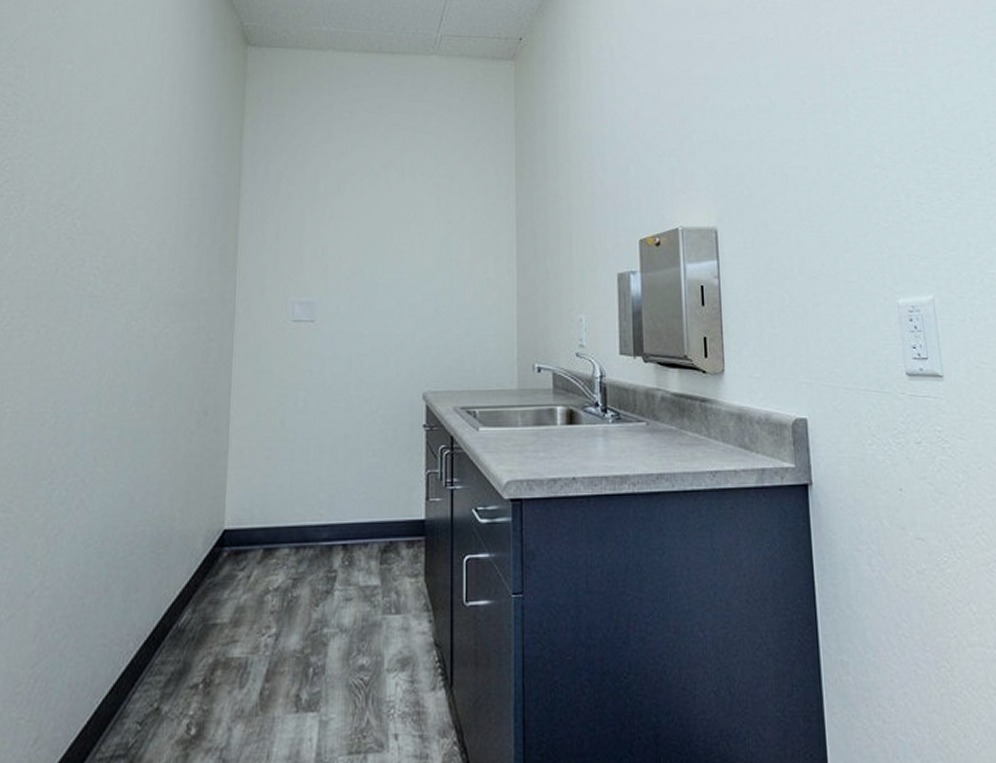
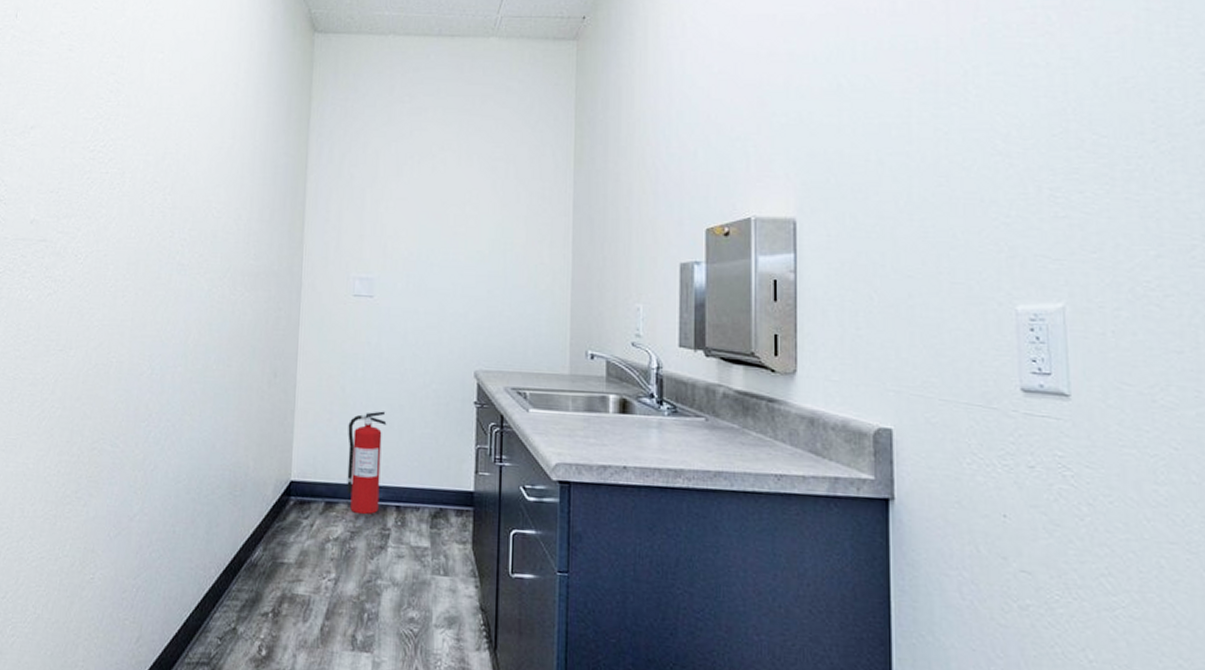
fire extinguisher: none [288,443,331,557] -> present [346,411,387,514]

